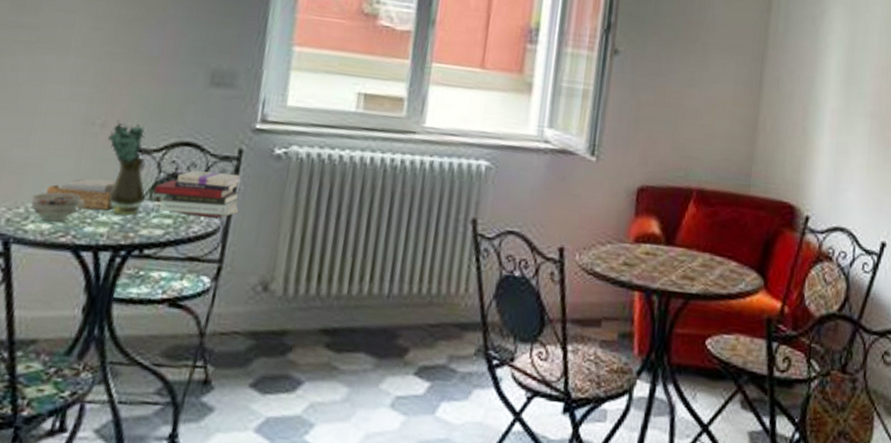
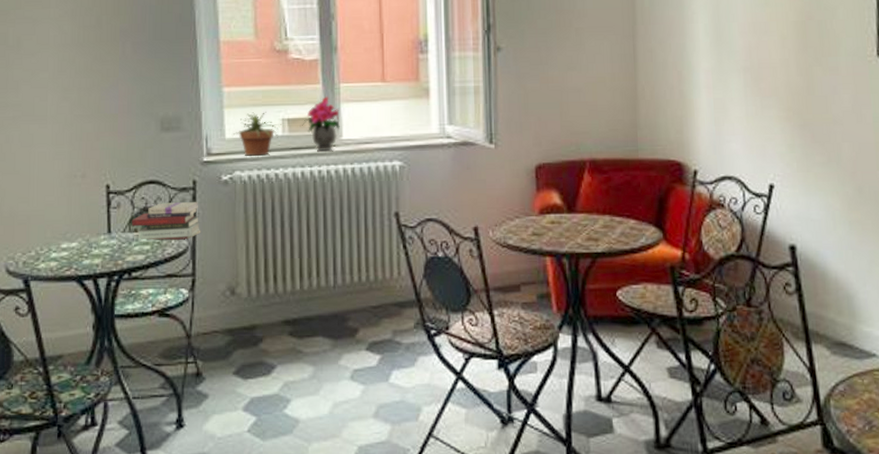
teacup: present [31,192,85,222] -> none [38,235,80,259]
napkin holder: present [45,179,116,212] -> none [49,220,102,246]
vase: present [108,119,145,217] -> none [89,170,126,248]
potted plant: none [297,80,356,133] -> present [234,112,281,157]
potted flower: none [377,75,426,137] -> present [300,96,340,151]

